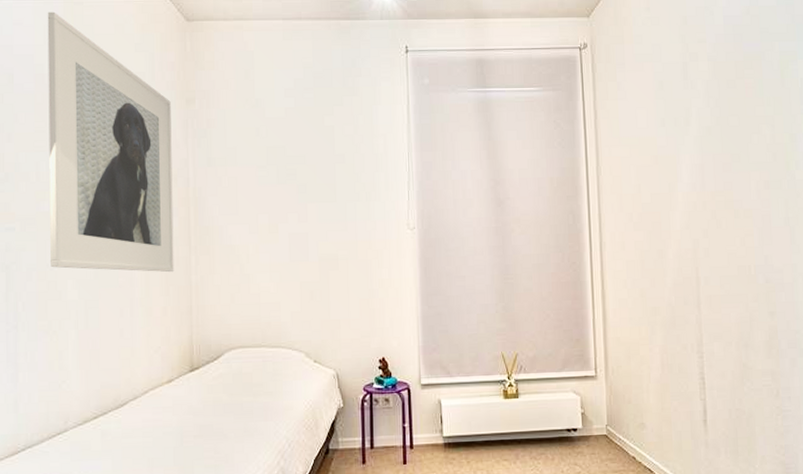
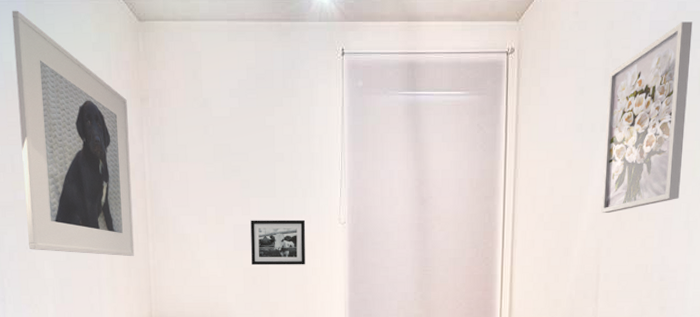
picture frame: none [308,226,371,279] -> present [250,219,306,266]
wall art: none [687,16,775,212] -> present [601,22,693,214]

